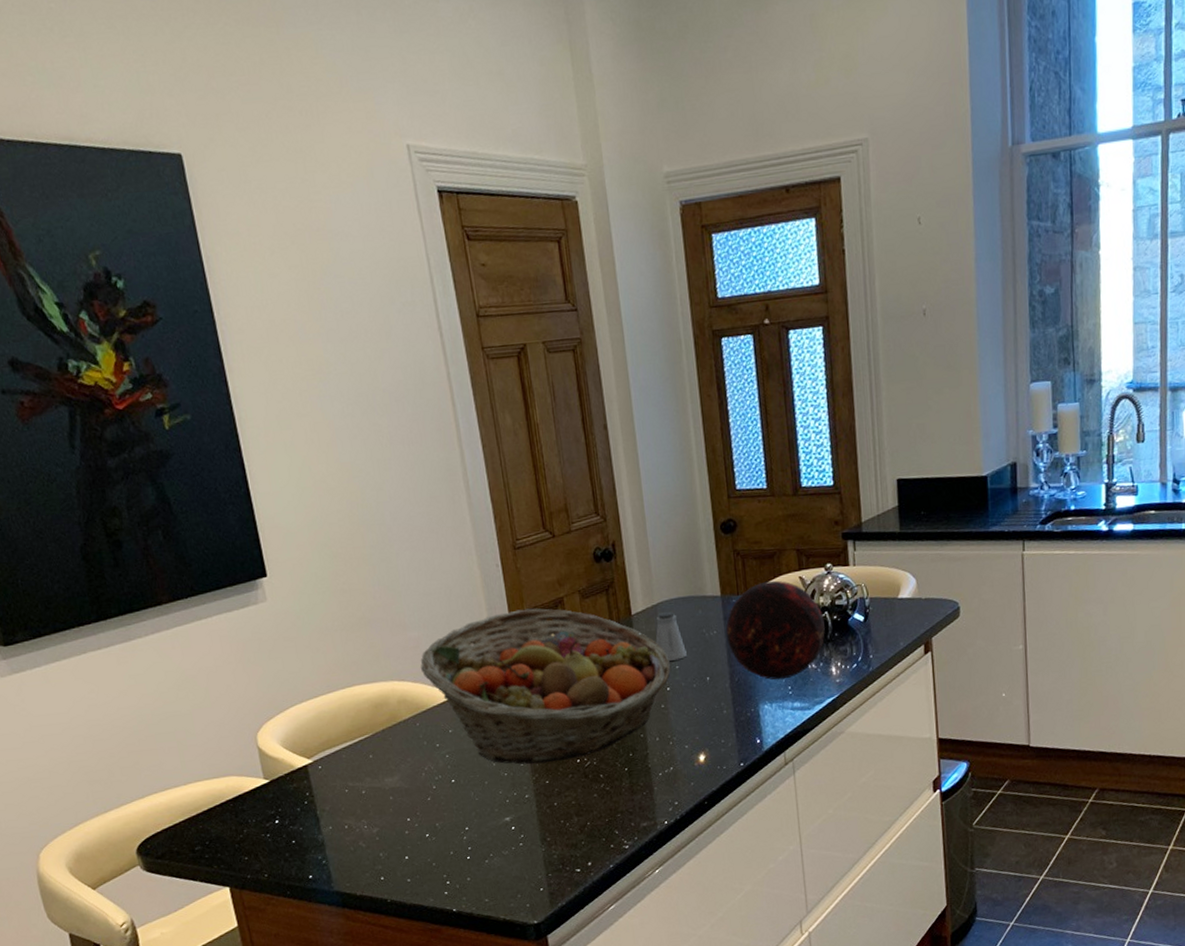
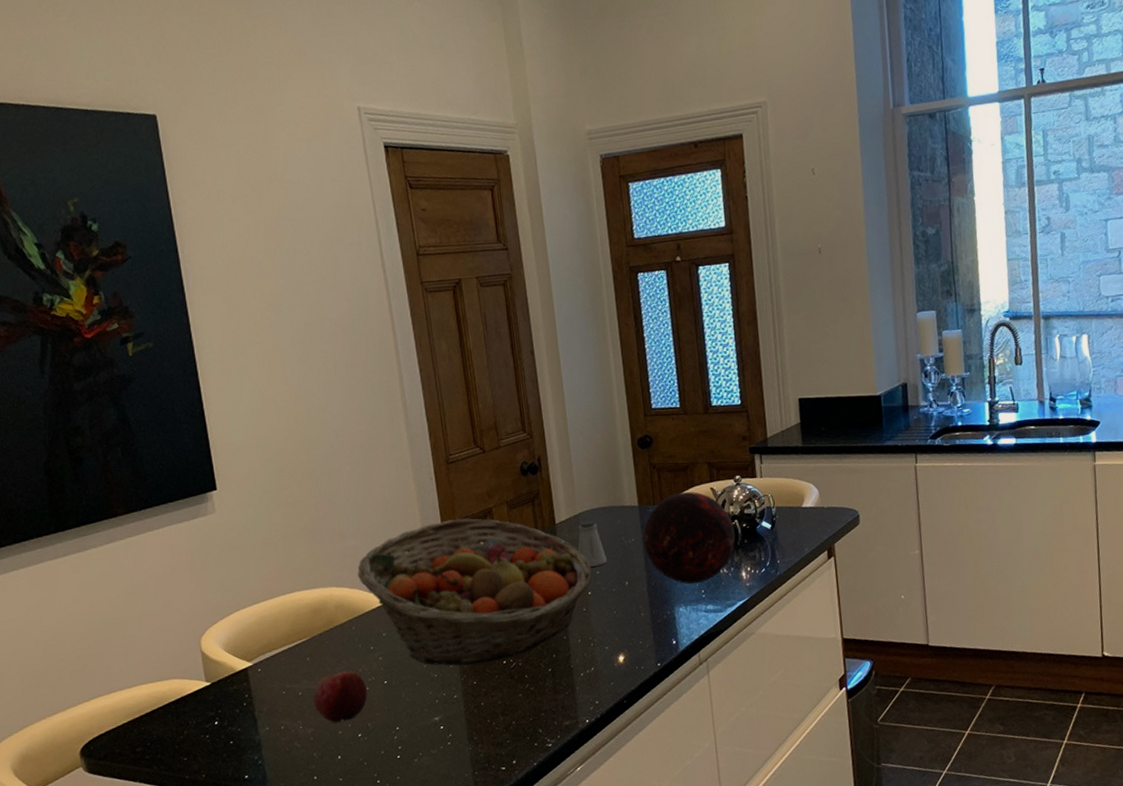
apple: none [377,768,435,823] -> present [313,670,368,723]

